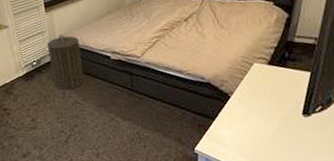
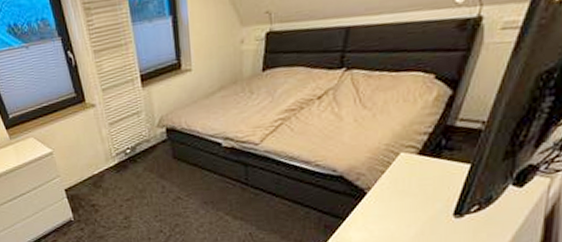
laundry hamper: present [47,34,85,90] -> none [143,115,189,184]

